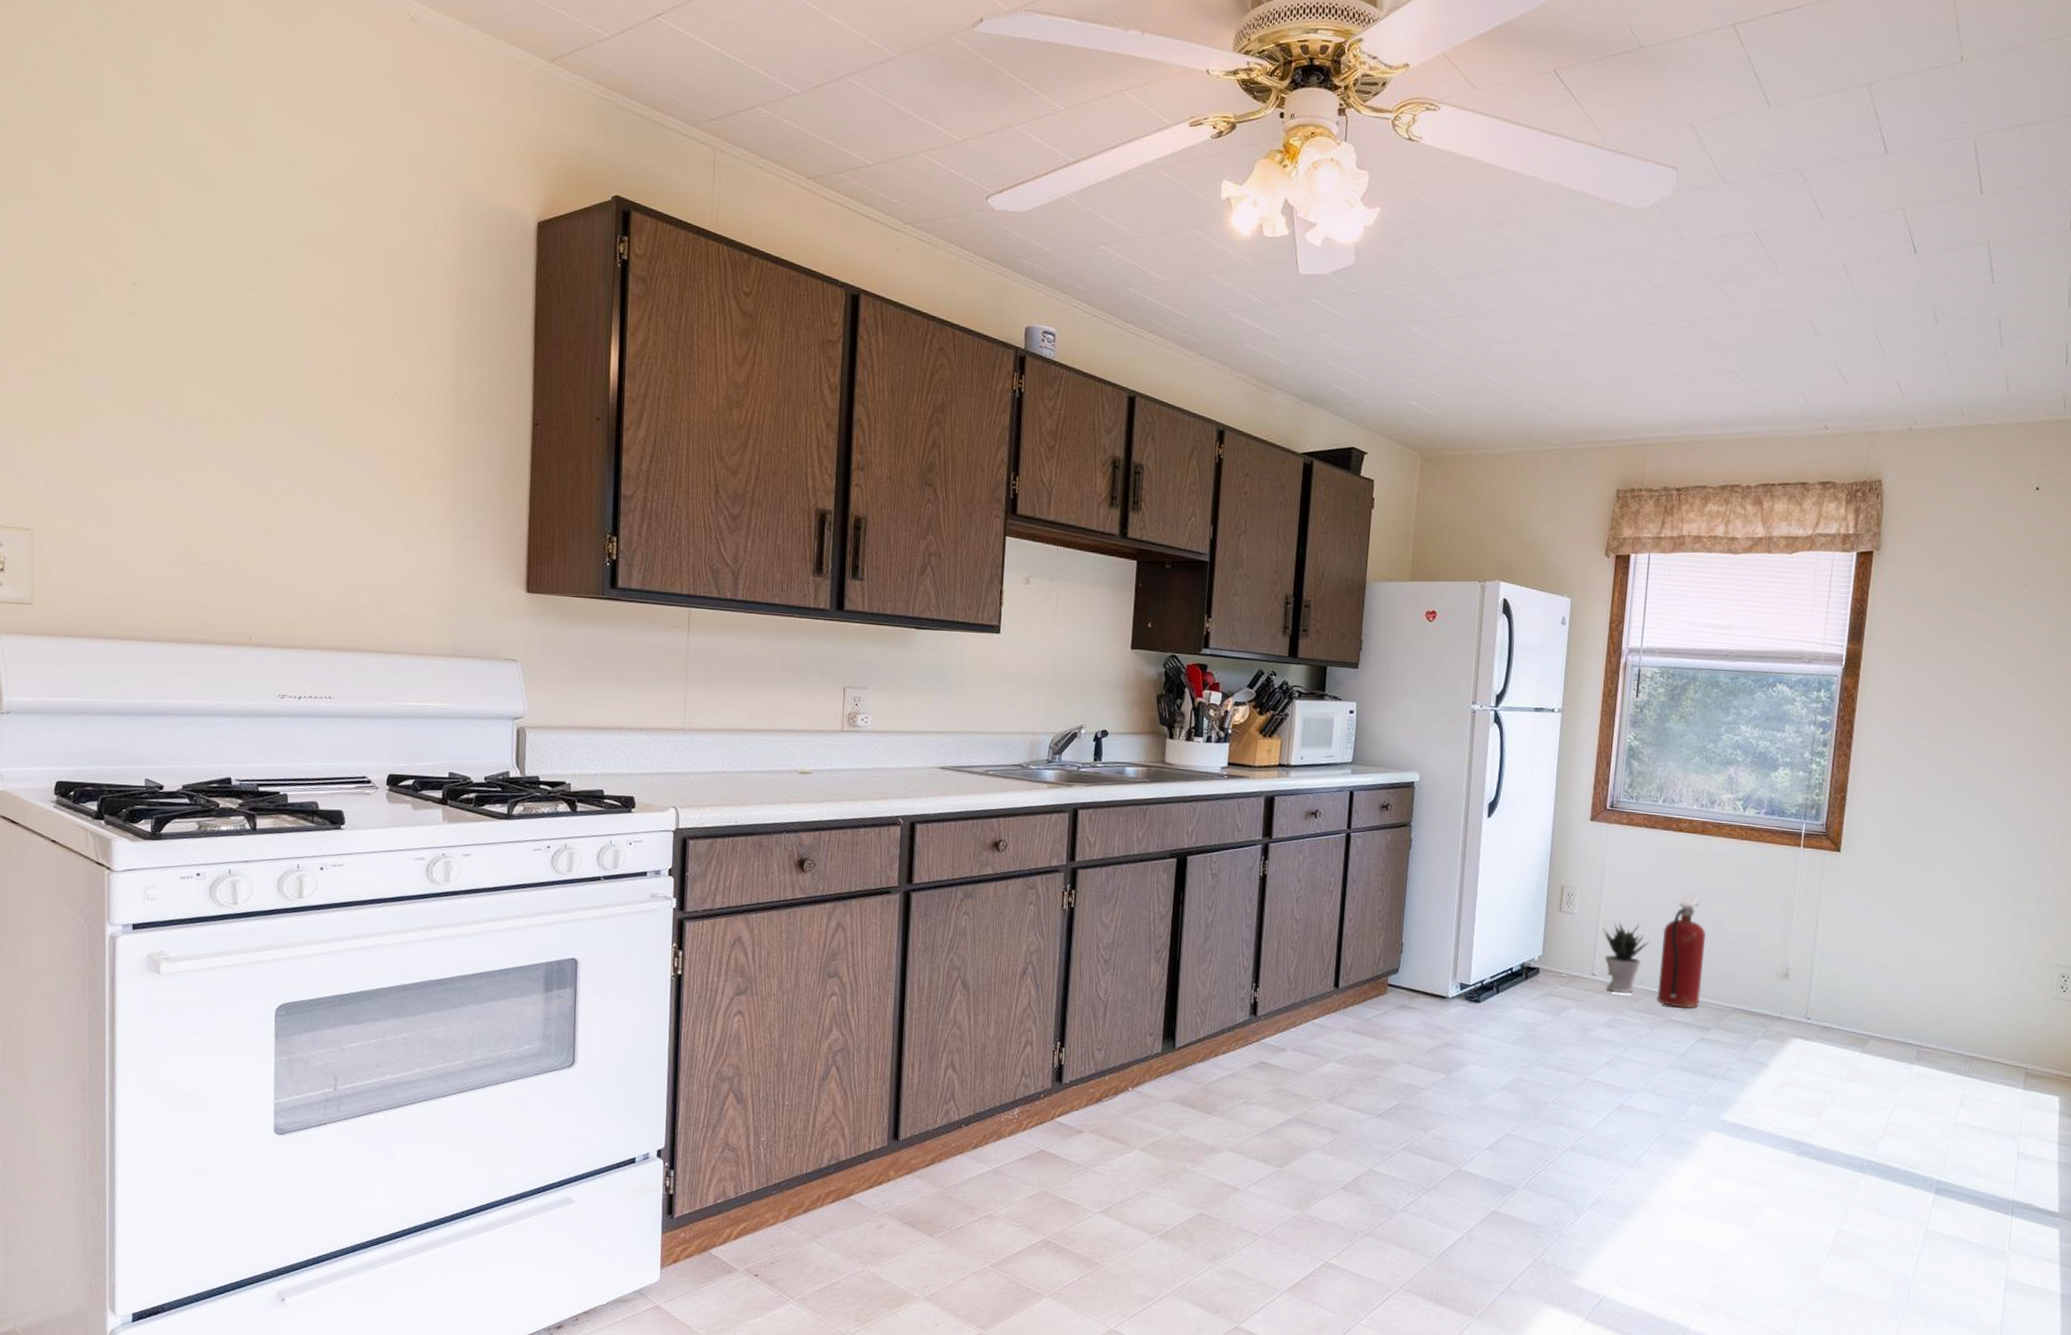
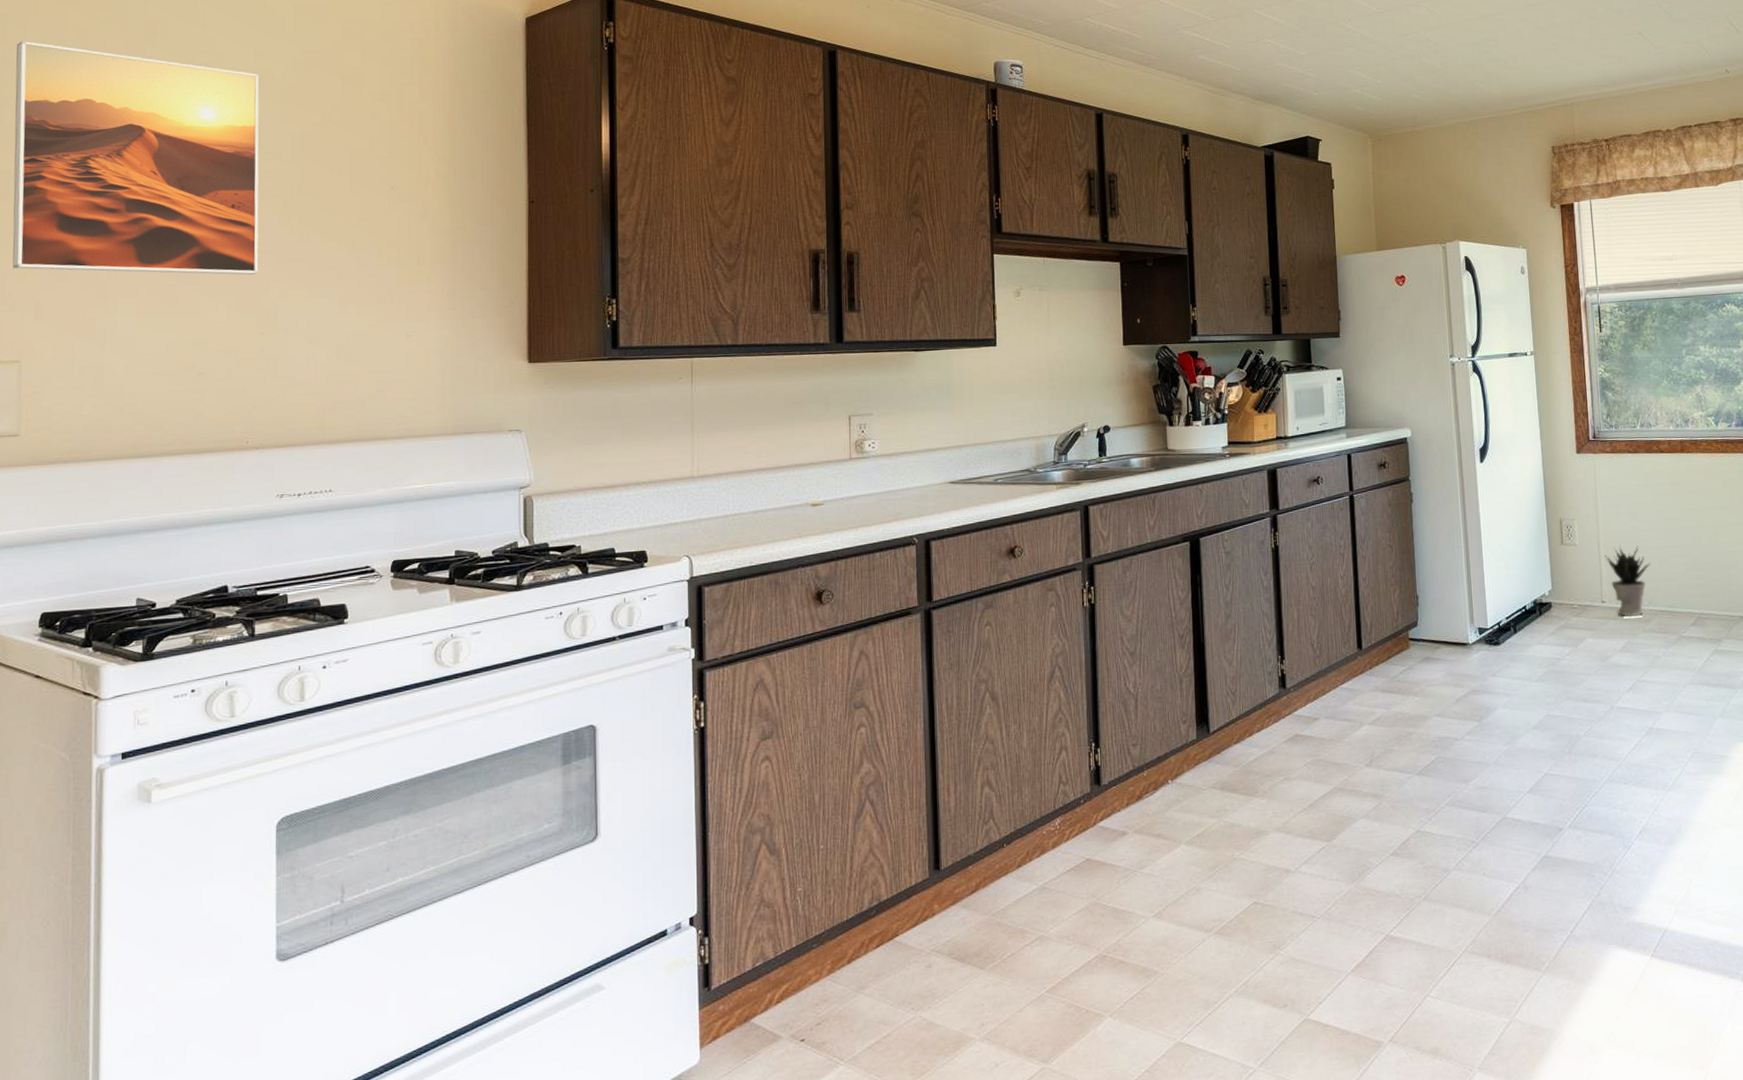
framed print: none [21,191,264,468] -> present [12,41,259,275]
fire extinguisher: present [1657,894,1706,1009] -> none [1661,511,1707,624]

